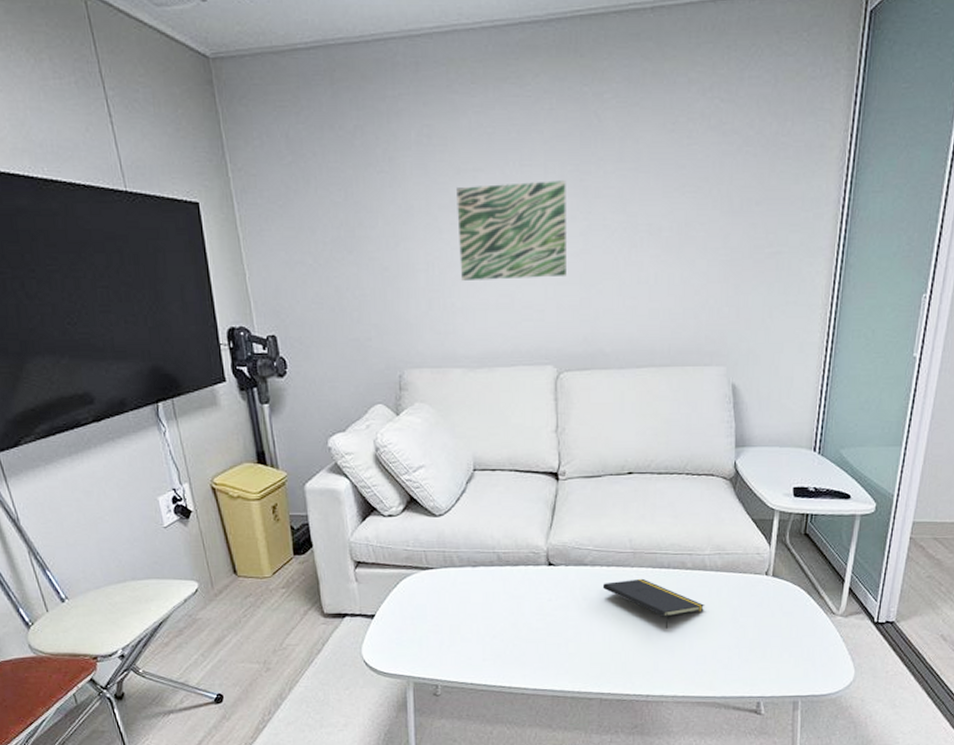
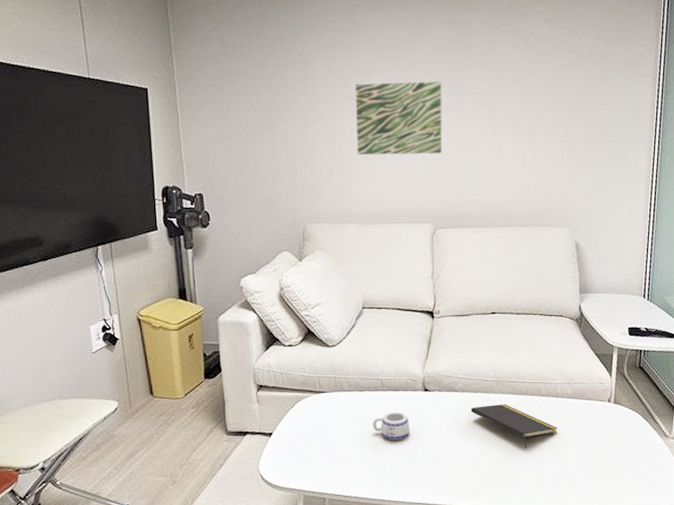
mug: none [489,589,532,622] -> present [373,411,410,441]

